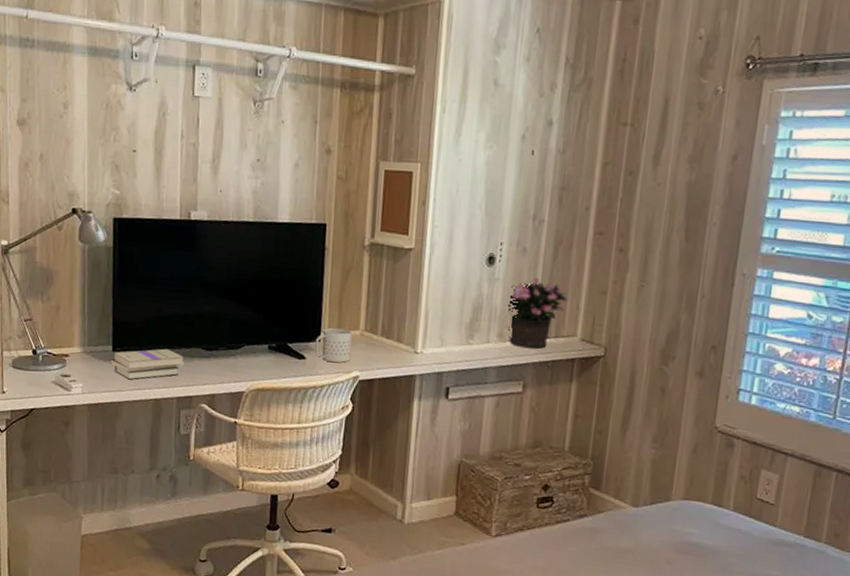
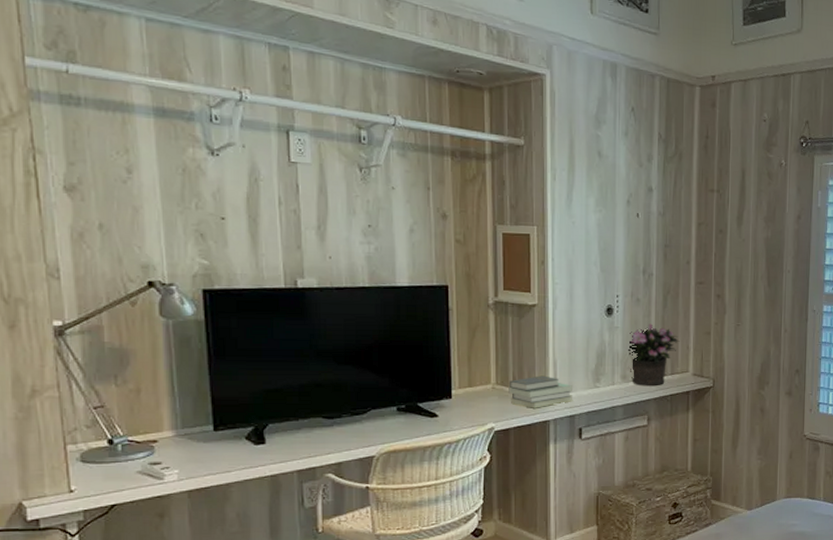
books: present [110,348,185,380] -> none [212,422,303,459]
mug: present [314,327,352,363] -> none [446,384,484,417]
books: none [376,325,444,361] -> present [508,375,574,408]

